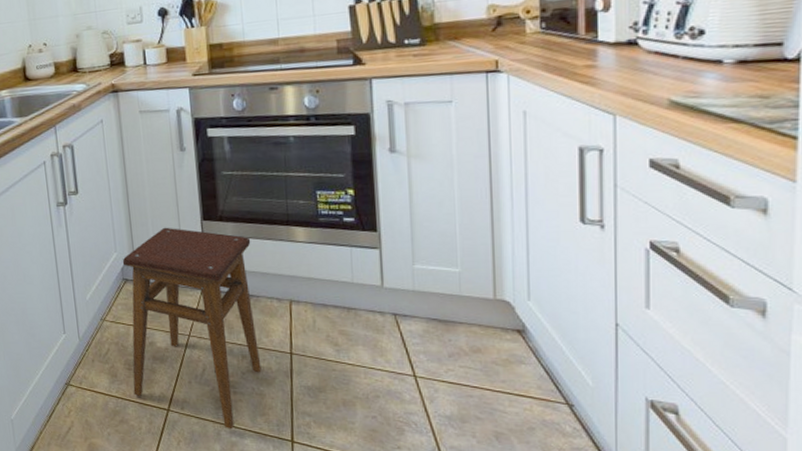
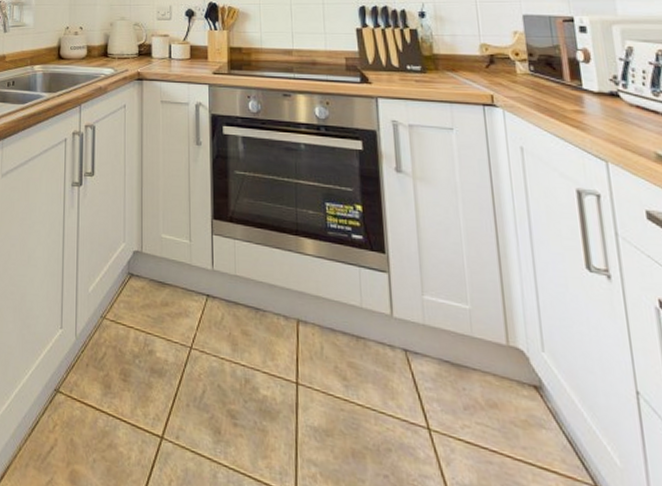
stool: present [122,227,262,430] -> none [126,221,265,472]

